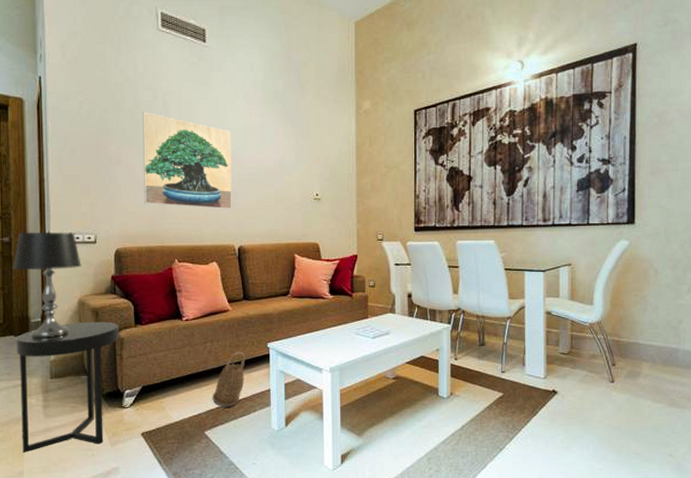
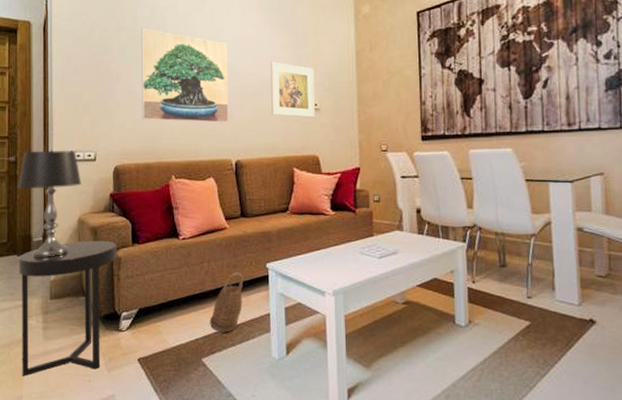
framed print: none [274,152,316,207] -> present [270,62,315,118]

